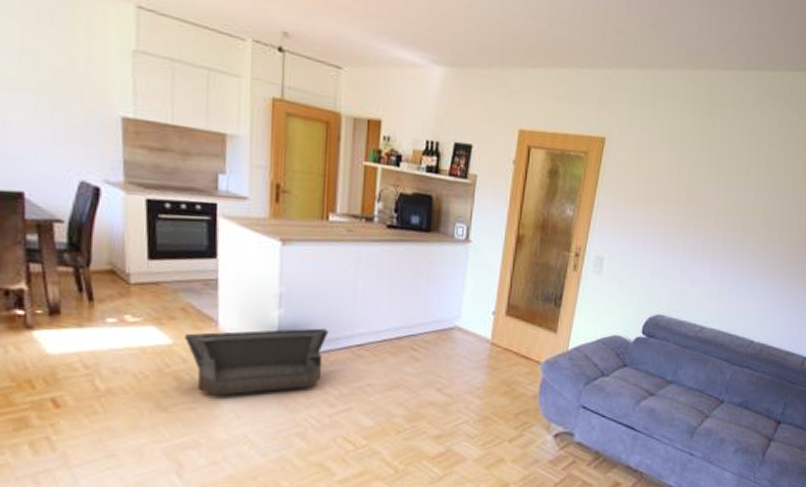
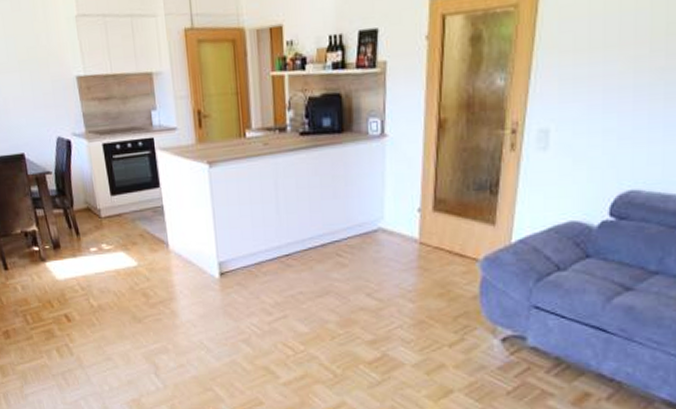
dog bed: present [184,328,329,395] -> none [145,241,259,308]

